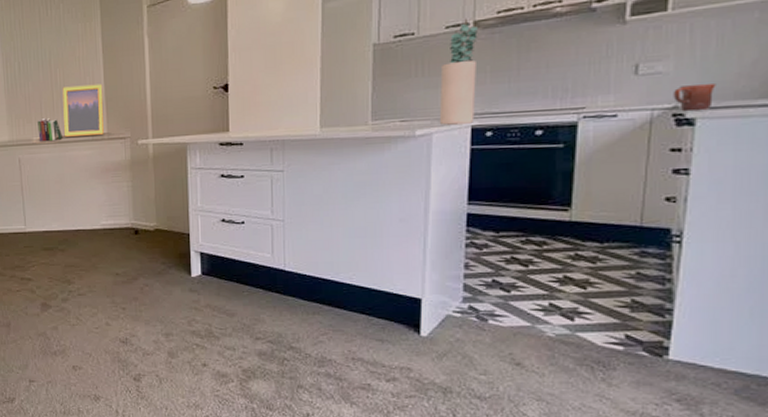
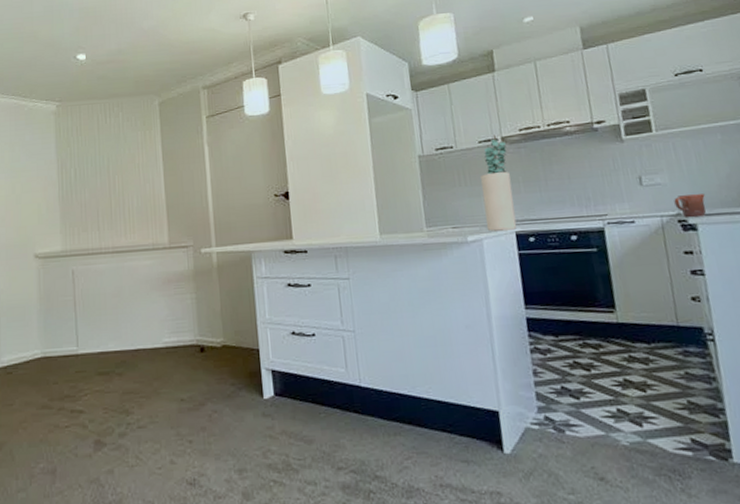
books: present [37,118,62,142] -> none [94,226,121,252]
picture frame: present [62,84,104,137] -> none [121,191,165,246]

